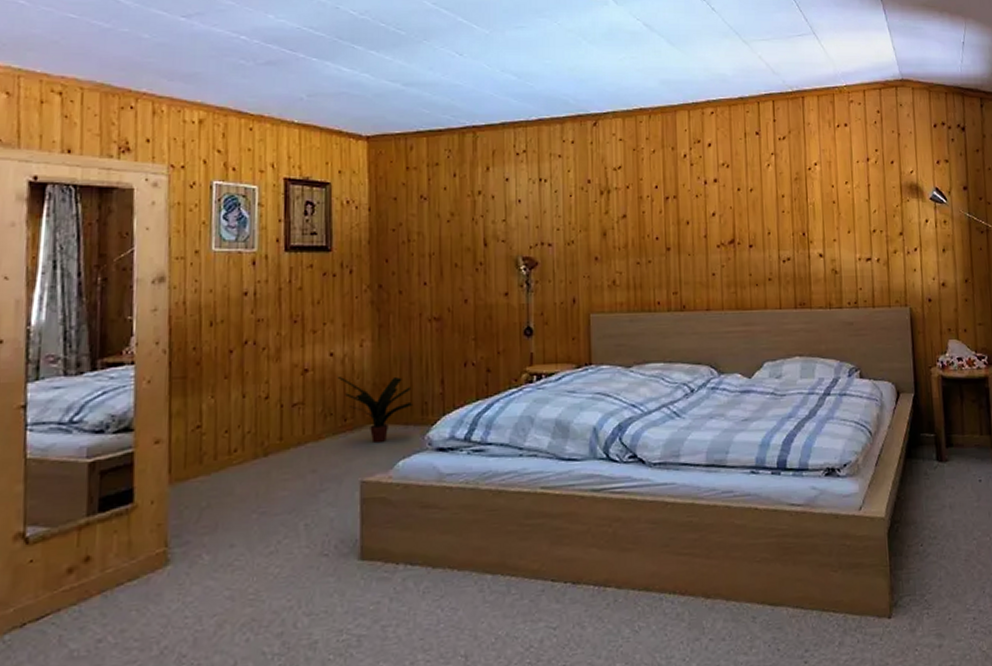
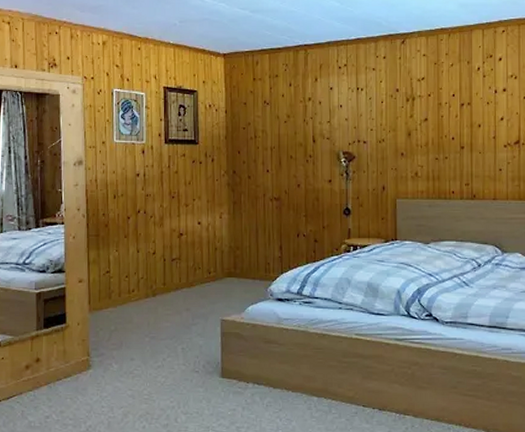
potted plant: present [337,376,414,444] -> none [203,241,259,292]

